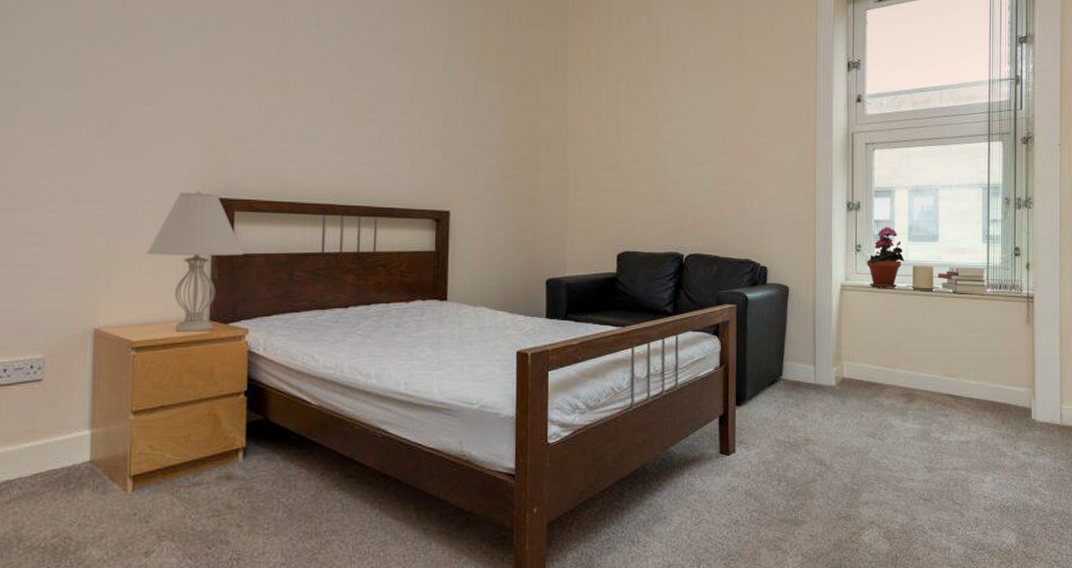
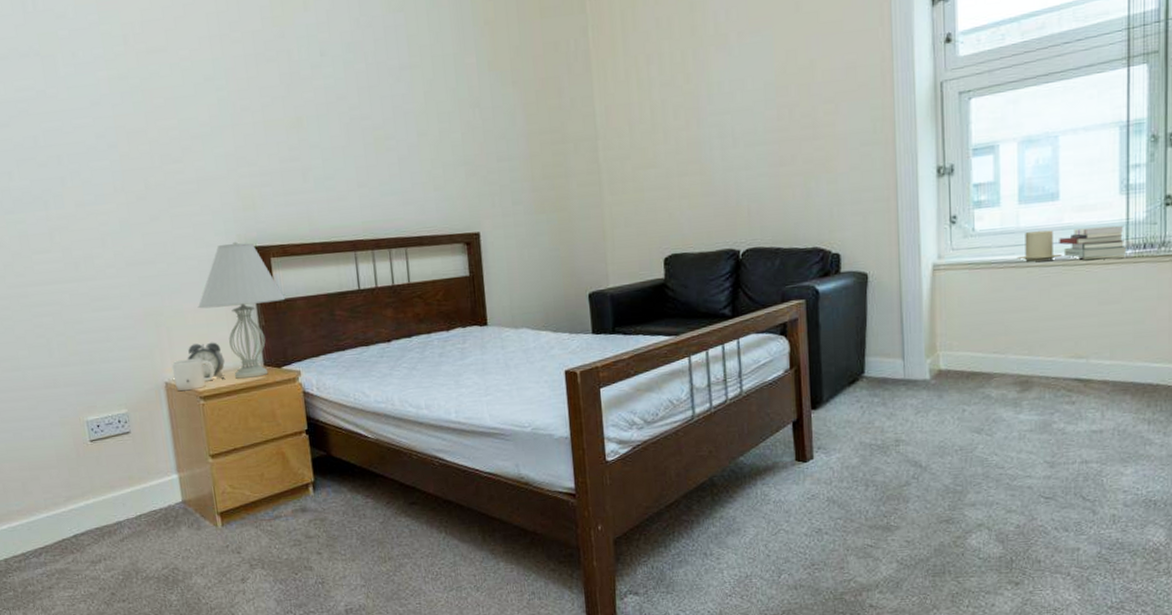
mug: none [106,305,153,340] -> present [172,357,215,392]
alarm clock: none [124,290,166,330] -> present [187,342,225,379]
potted plant: present [867,227,905,288] -> none [965,190,1014,264]

